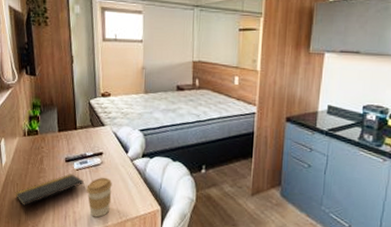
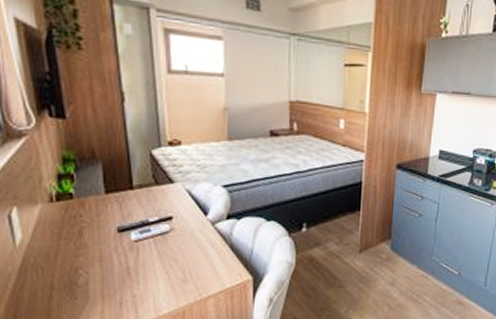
notepad: present [15,173,85,206] -> none [39,247,148,295]
coffee cup: present [86,177,112,218] -> none [149,247,187,298]

